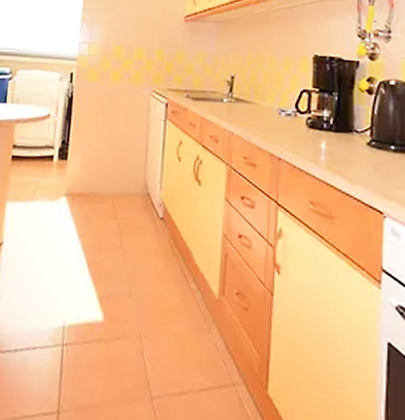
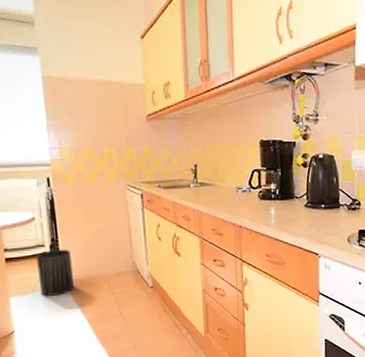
trash can: none [38,153,79,209] -> present [36,249,74,296]

